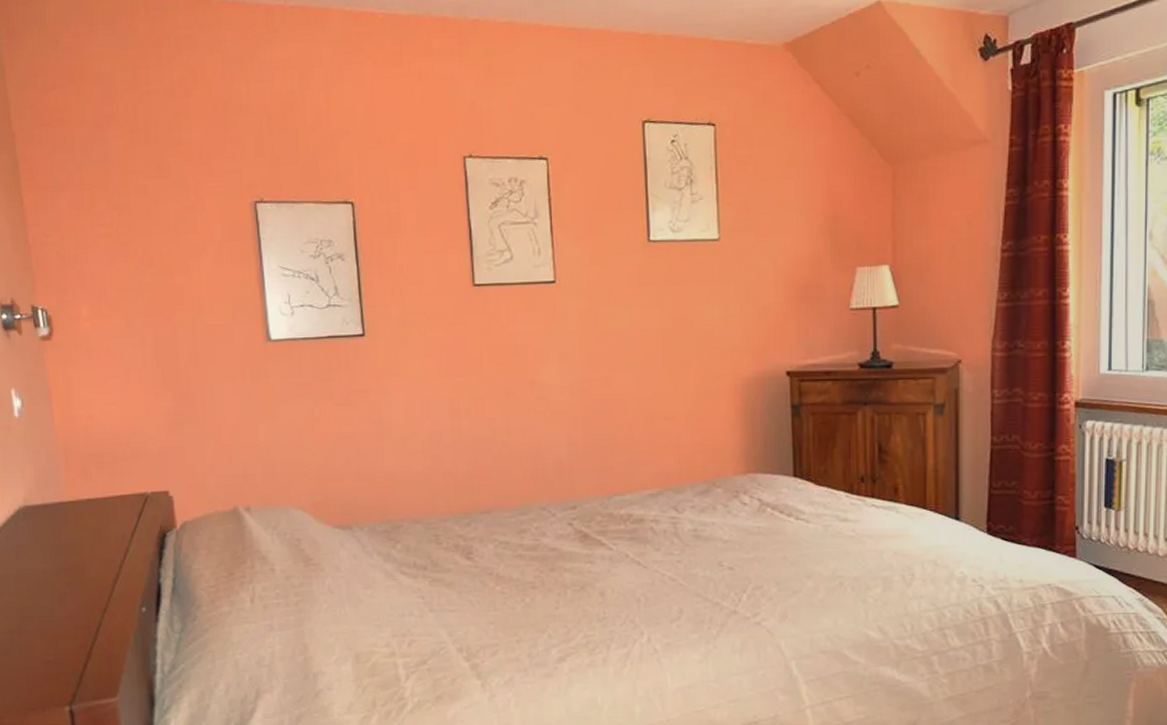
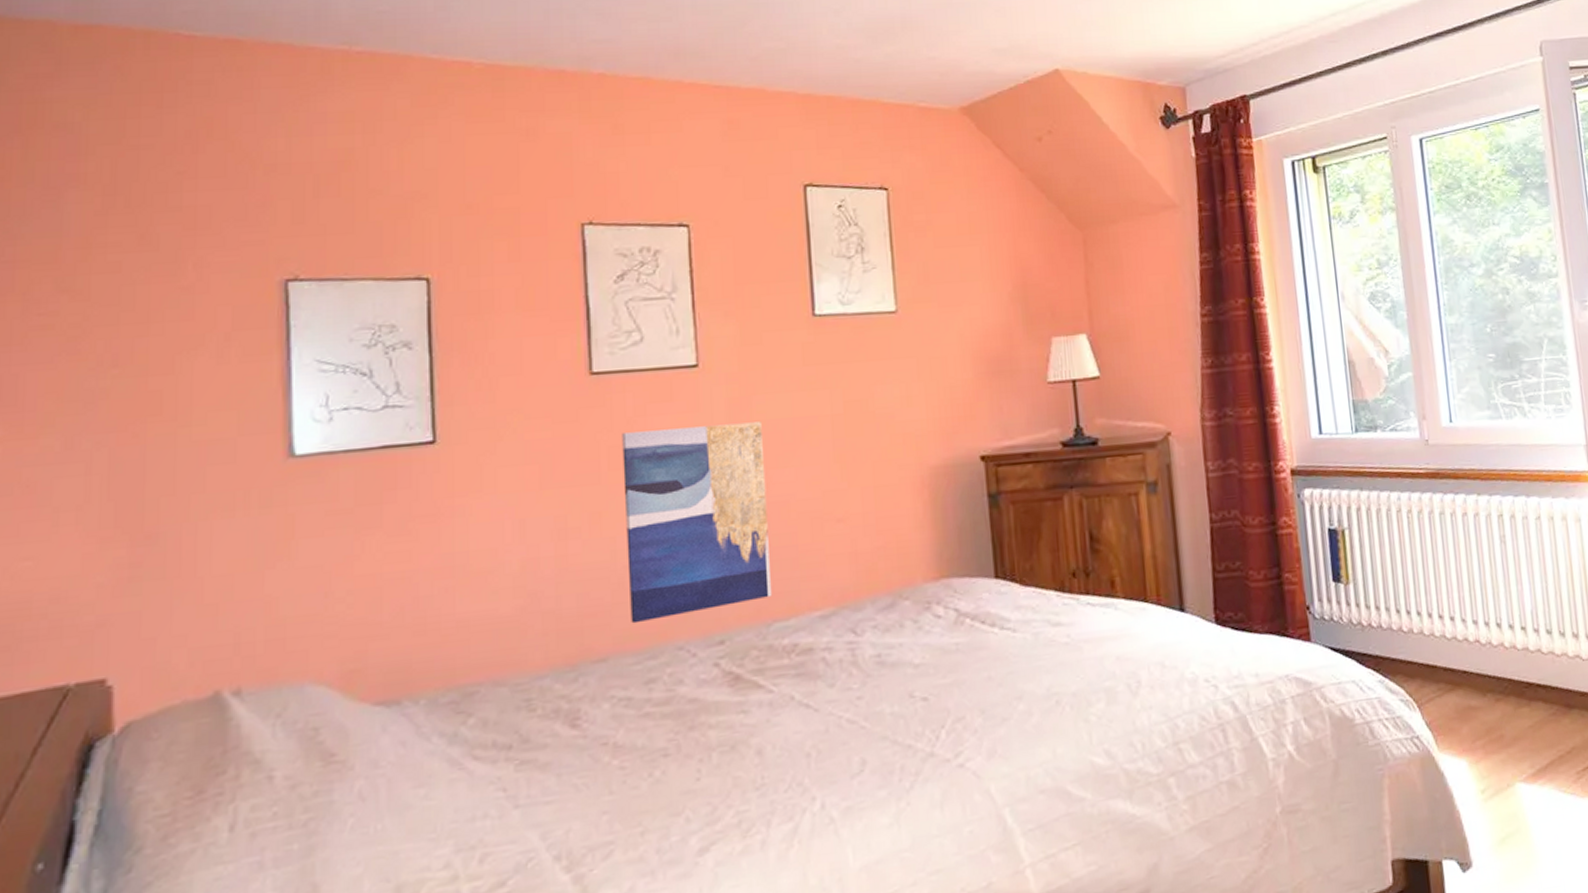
wall art: none [498,332,613,487] -> present [622,421,773,624]

